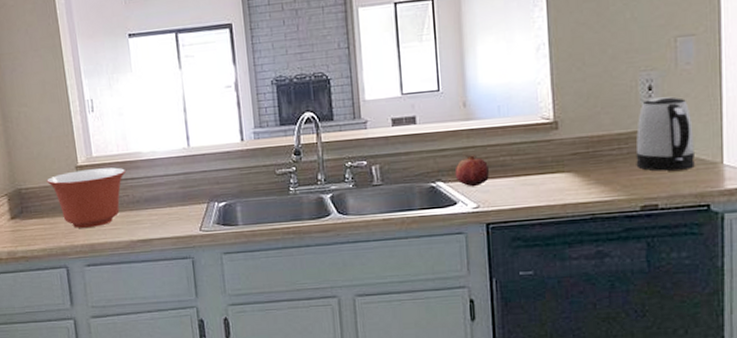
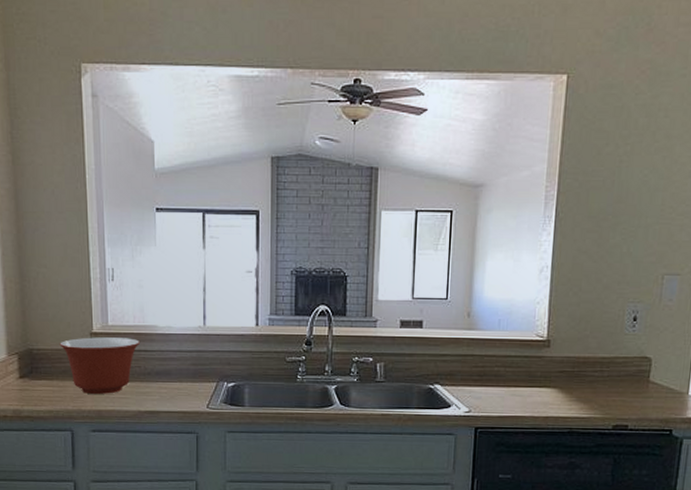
fruit: present [454,155,489,187] -> none [452,363,483,393]
kettle: present [635,96,695,171] -> none [613,328,668,396]

